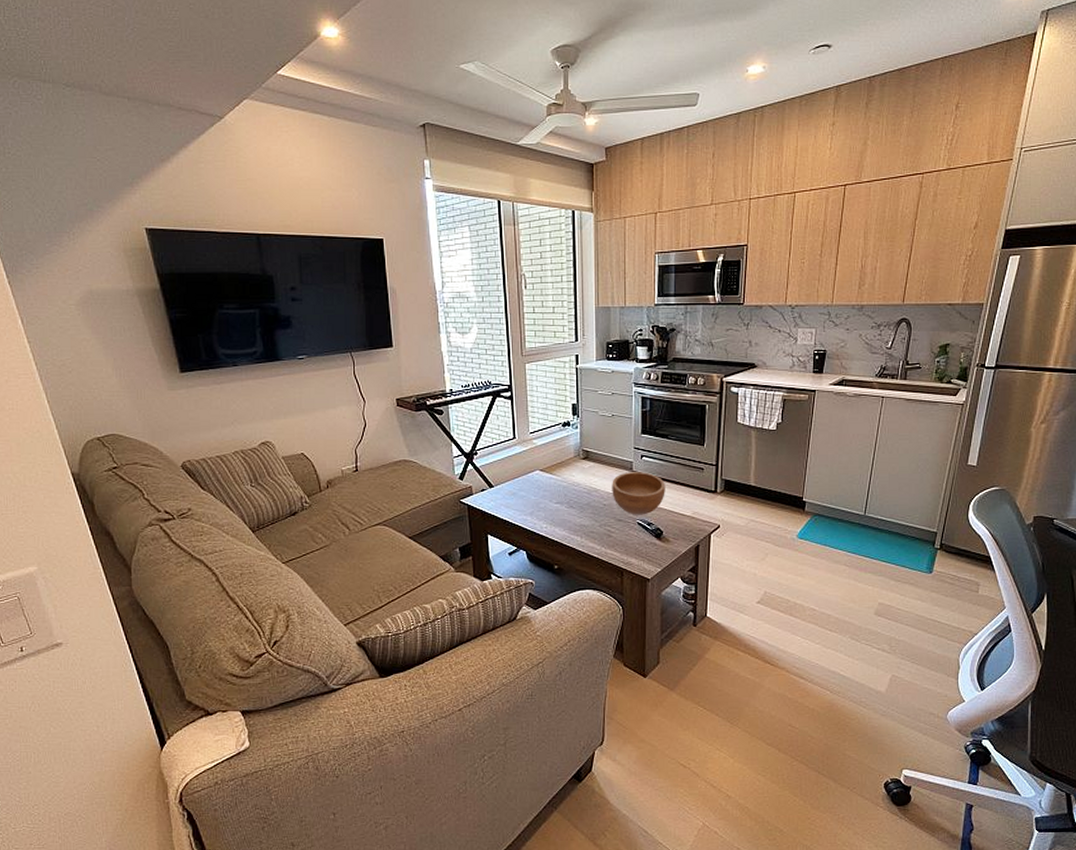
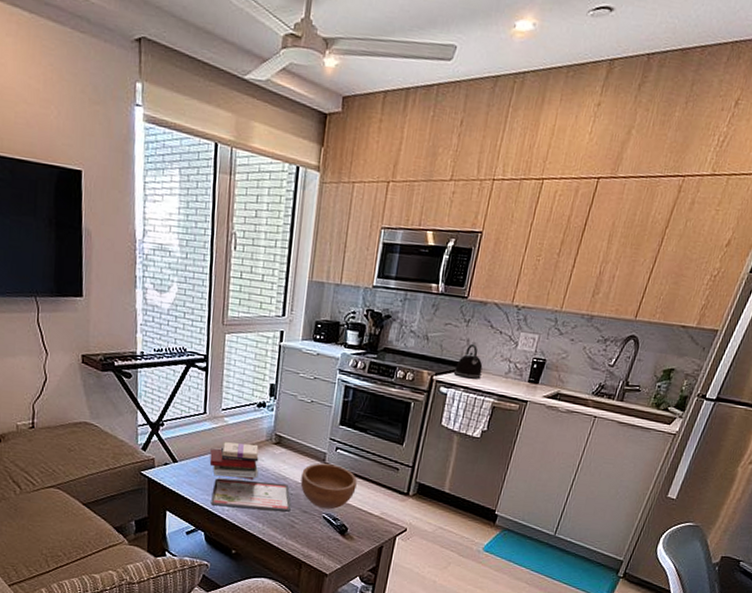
books: none [523,461,571,496] -> present [209,442,259,480]
tablet: none [529,495,606,524] -> present [211,478,291,512]
kettle: none [741,344,768,377] -> present [453,343,483,380]

